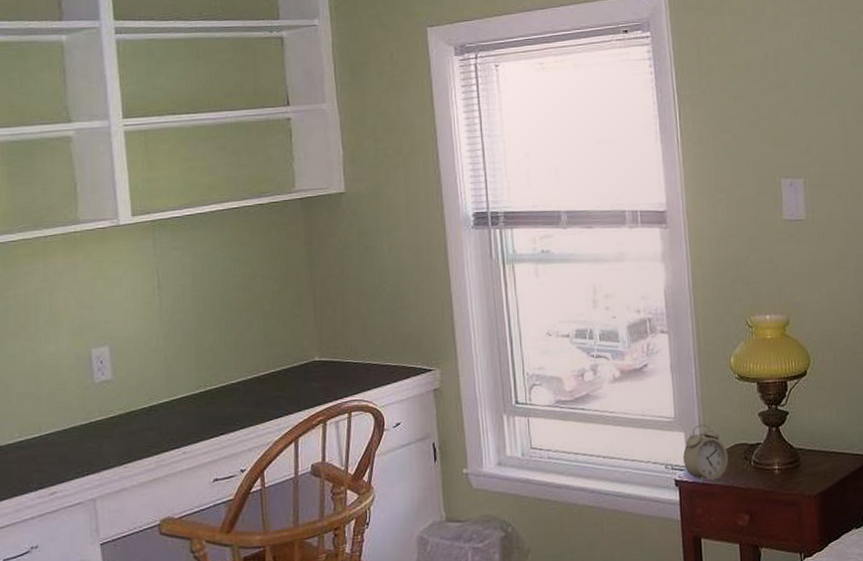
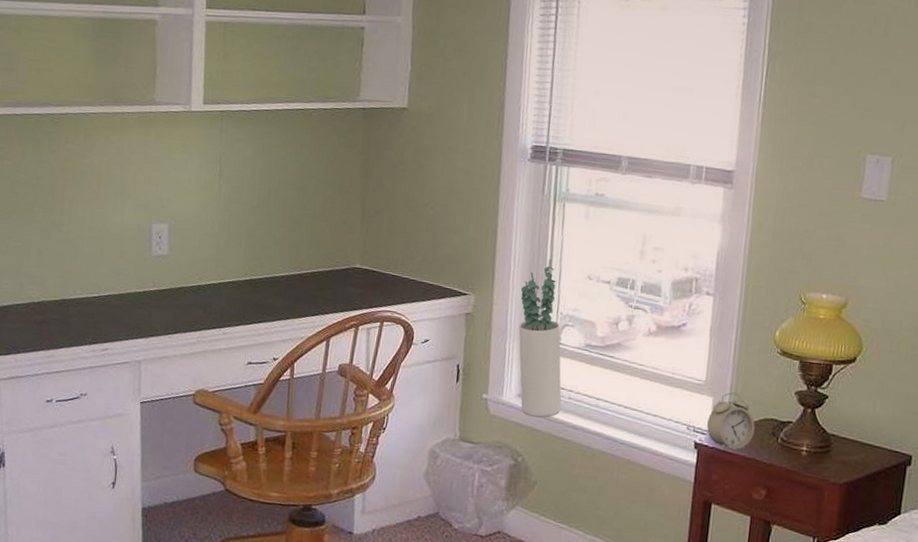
vase: none [484,322,543,484] -> present [518,259,562,418]

